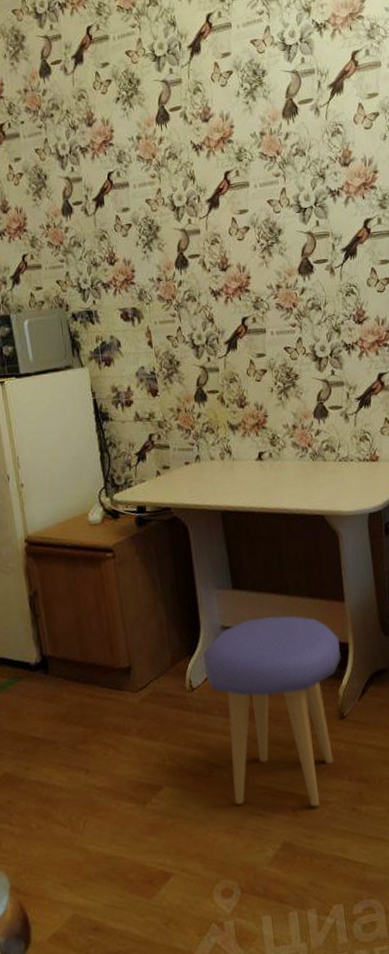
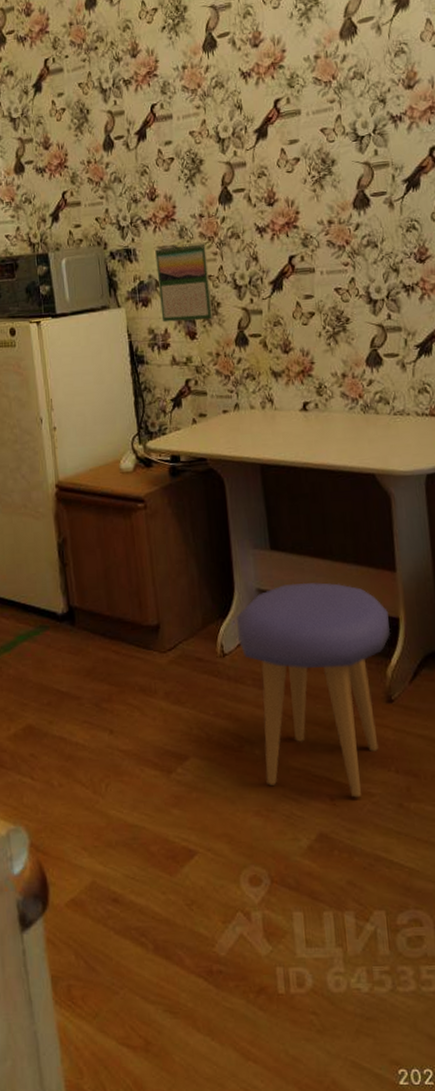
calendar: none [116,303,173,381] -> present [155,241,213,323]

